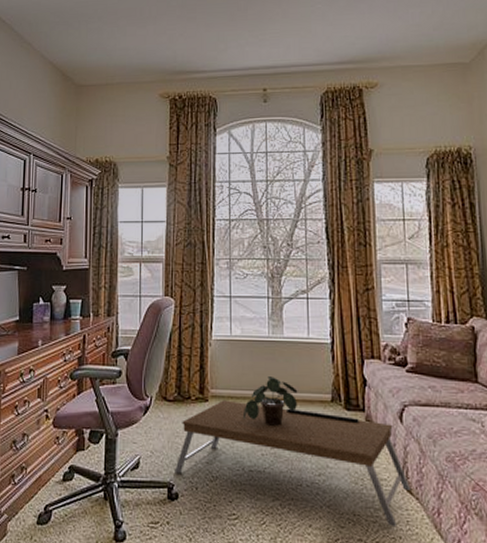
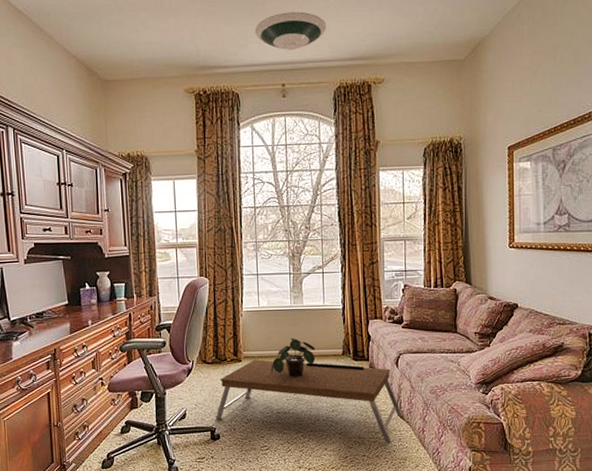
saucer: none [235,16,313,55] -> present [254,11,327,51]

